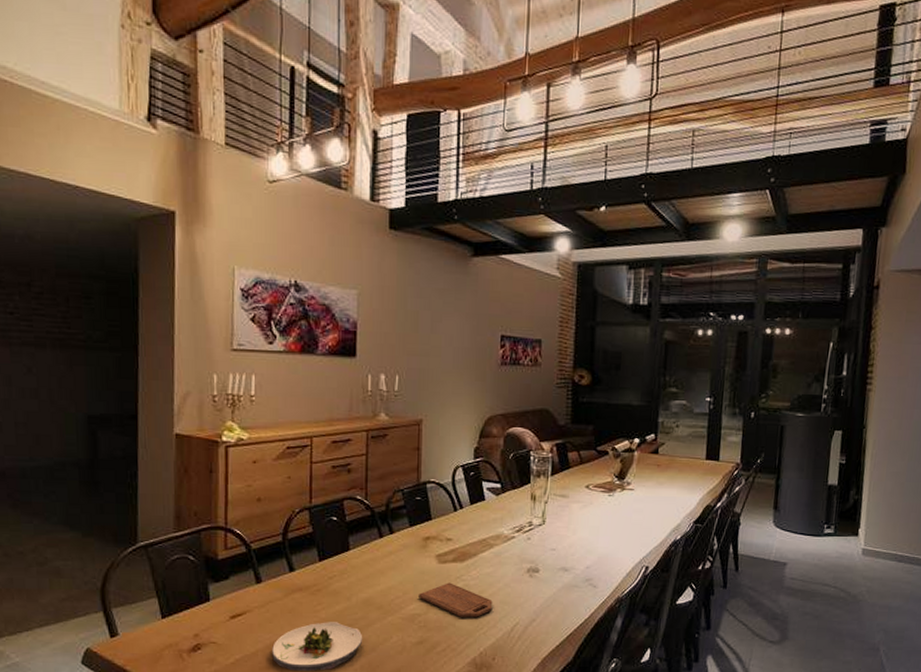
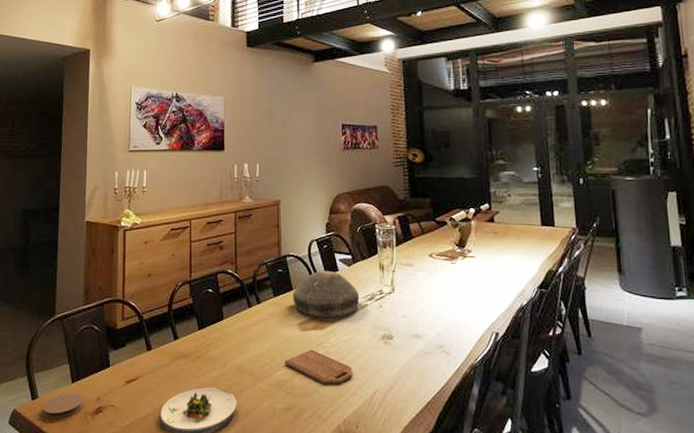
coaster: none [125,629,178,657] -> present [43,392,84,419]
bowl: none [431,499,507,549] -> present [292,270,360,317]

